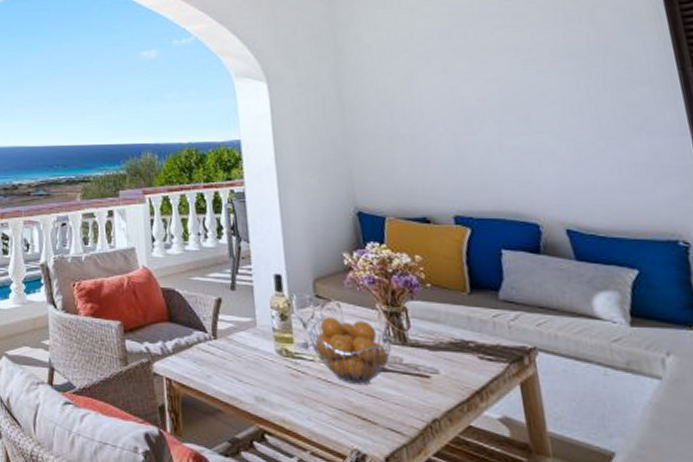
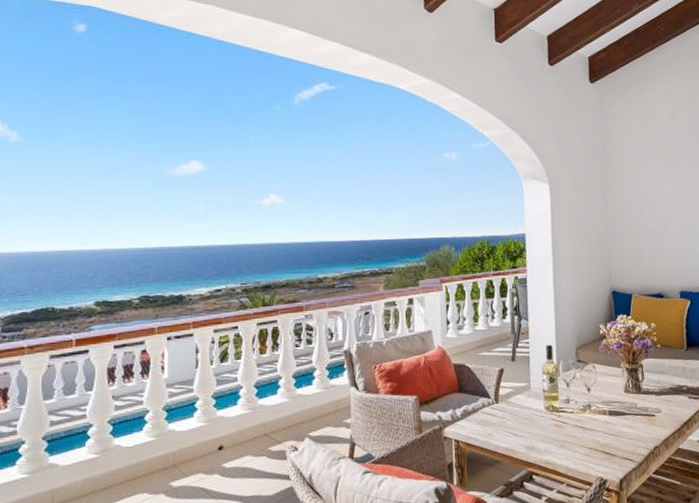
fruit basket: present [308,317,391,386] -> none [570,376,629,428]

